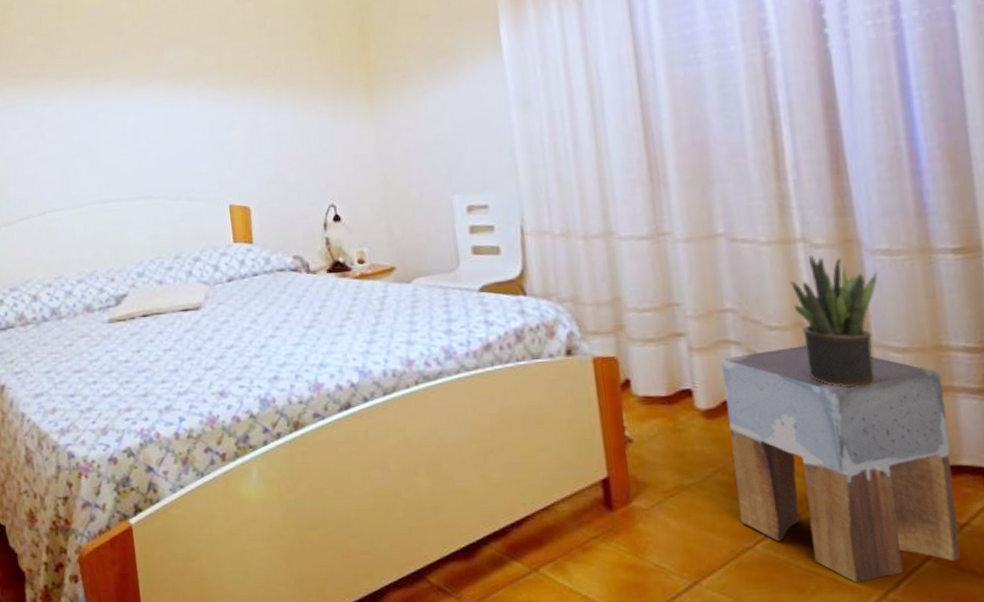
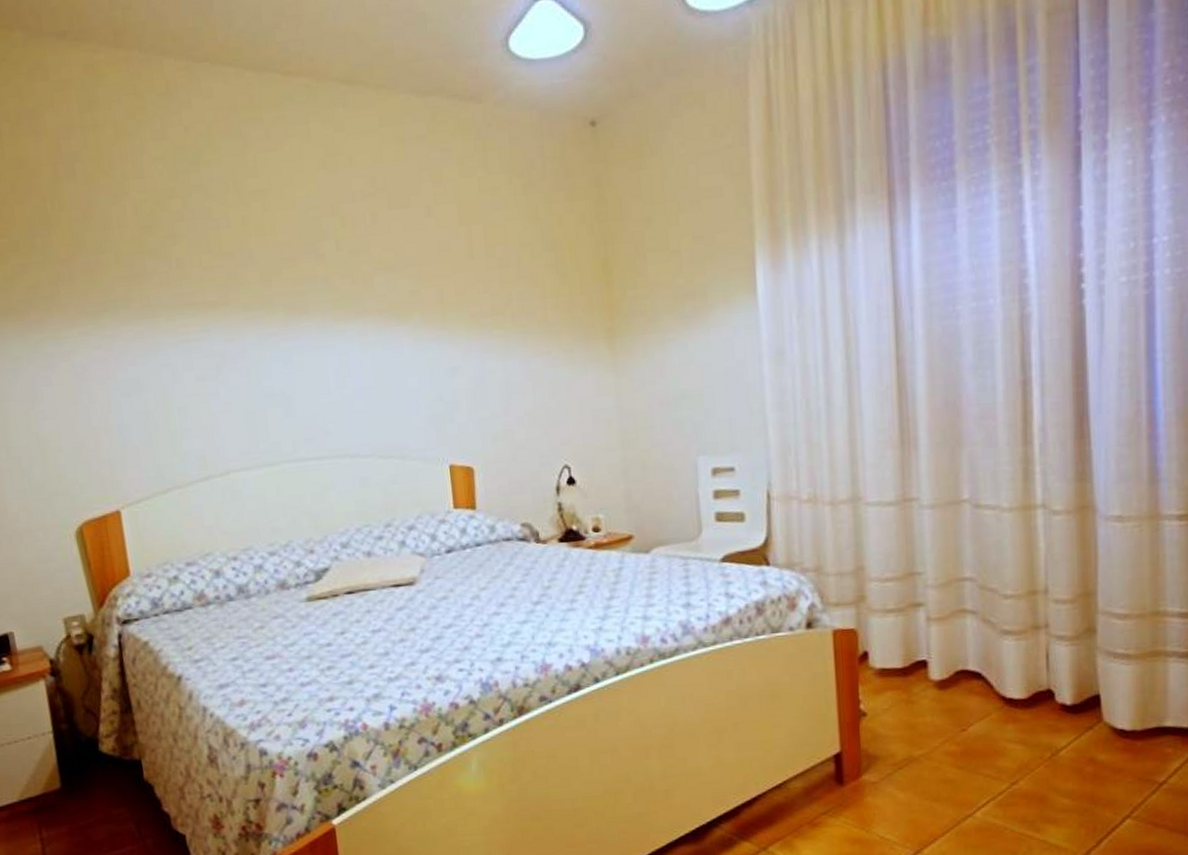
stool: present [721,345,961,583] -> none [956,613,1158,843]
potted plant: present [790,254,878,387] -> none [1028,520,1109,655]

